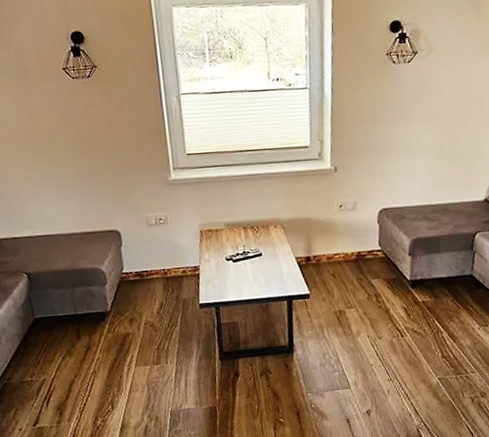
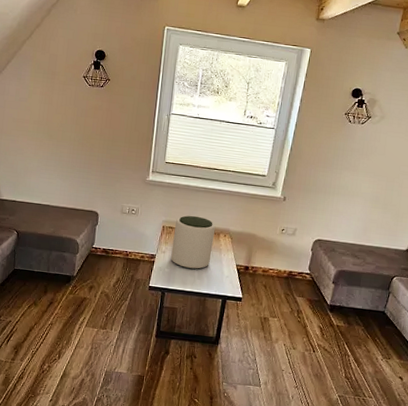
plant pot: none [214,210,265,274] -> present [171,215,216,269]

